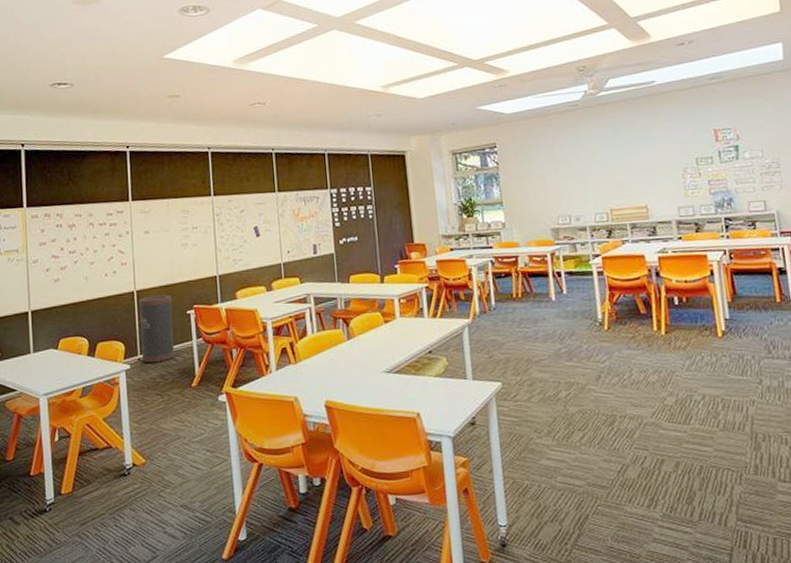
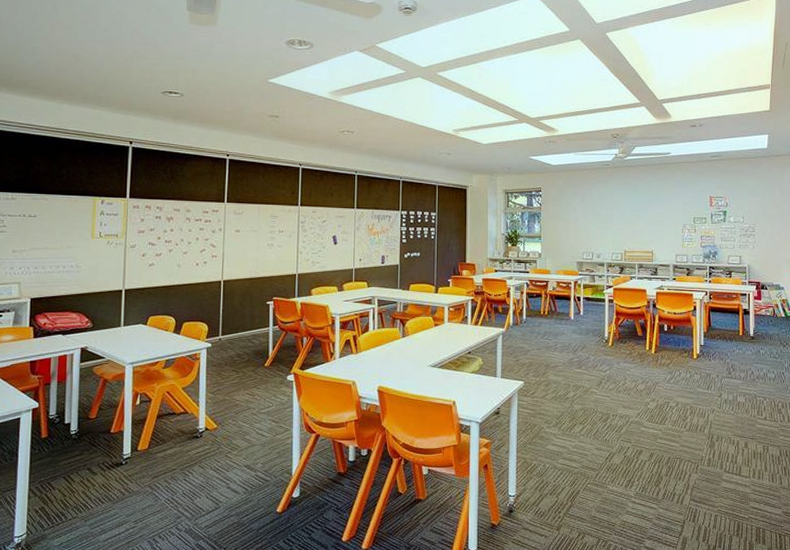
trash can: present [139,294,175,363] -> none [222,286,254,344]

